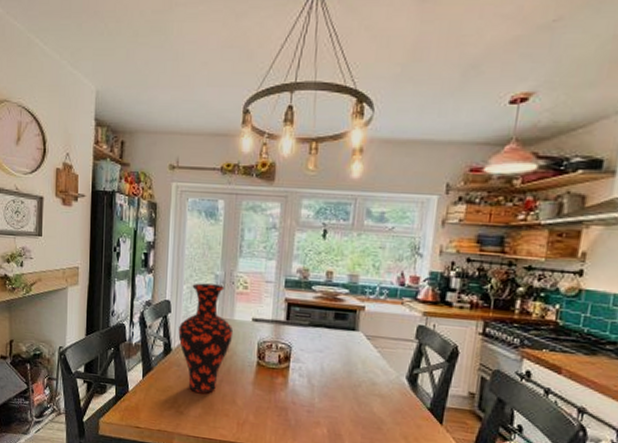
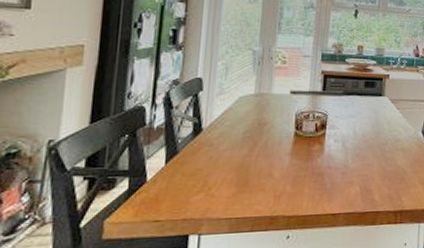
vase: present [178,283,234,393] -> none [210,59,271,171]

